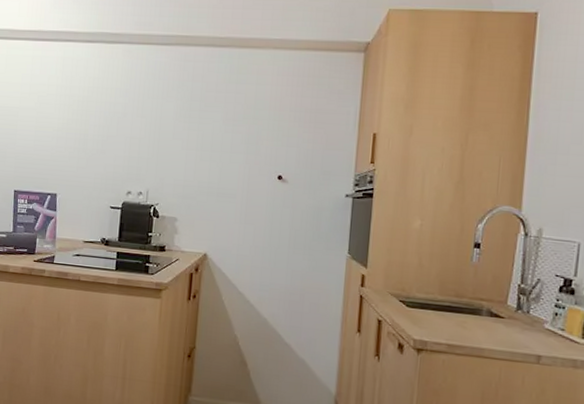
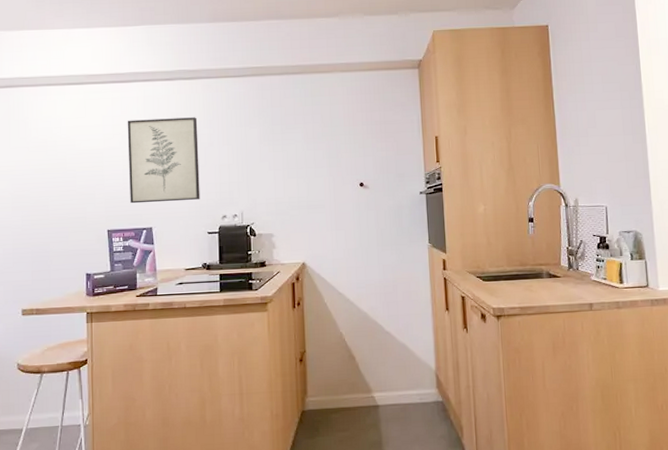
wall art: none [38,80,114,171] -> present [127,117,200,204]

